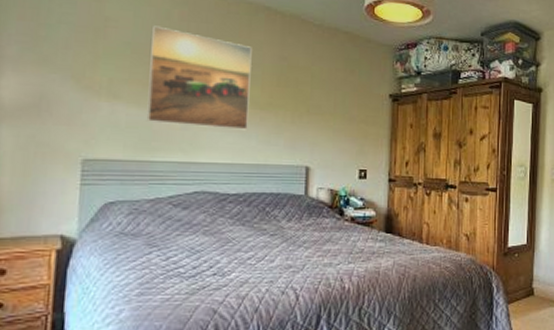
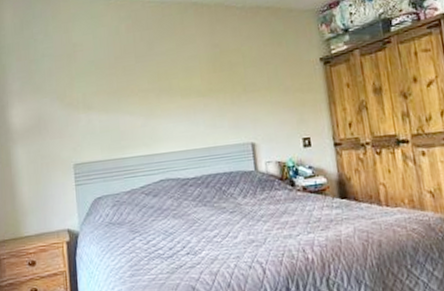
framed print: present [146,25,252,130] -> none [107,41,195,125]

